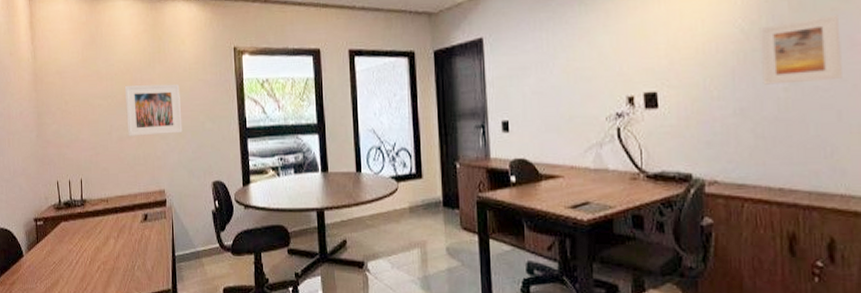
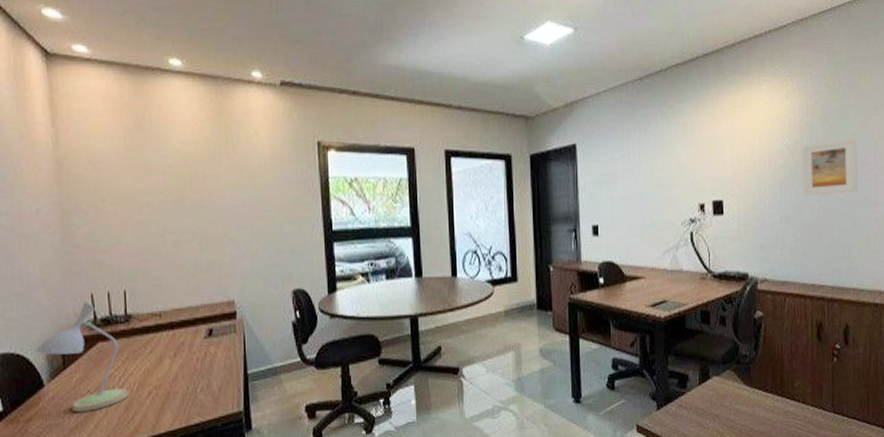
desk lamp: none [17,187,83,280] -> present [35,300,129,412]
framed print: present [124,84,183,136] -> none [181,180,256,240]

